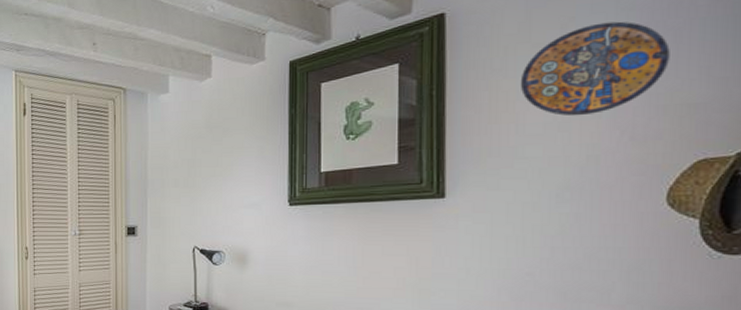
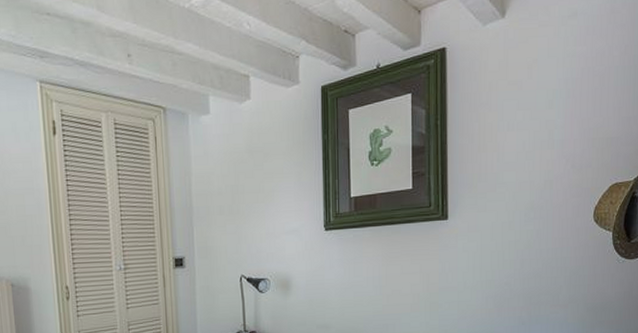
manhole cover: present [520,21,670,116] -> none [500,65,597,147]

